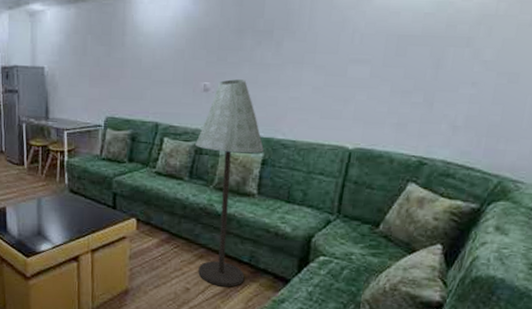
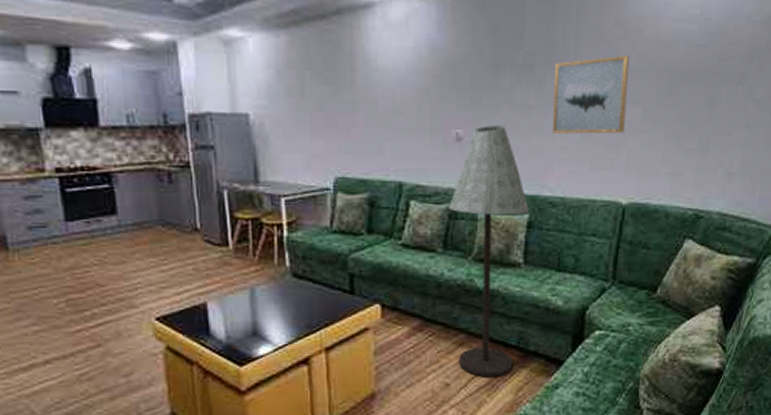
wall art: none [286,22,361,89] -> present [551,55,631,134]

